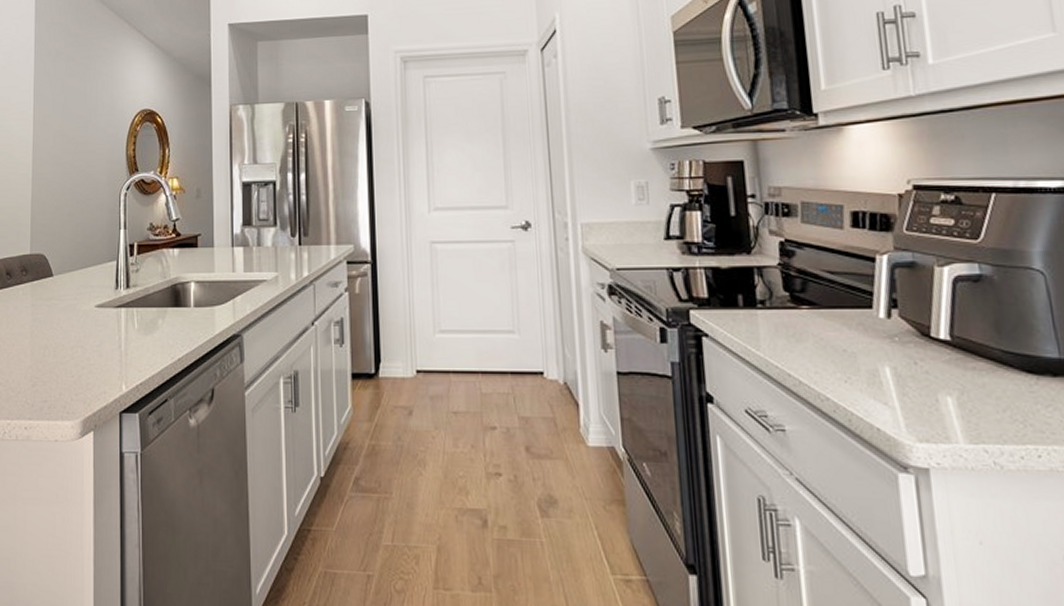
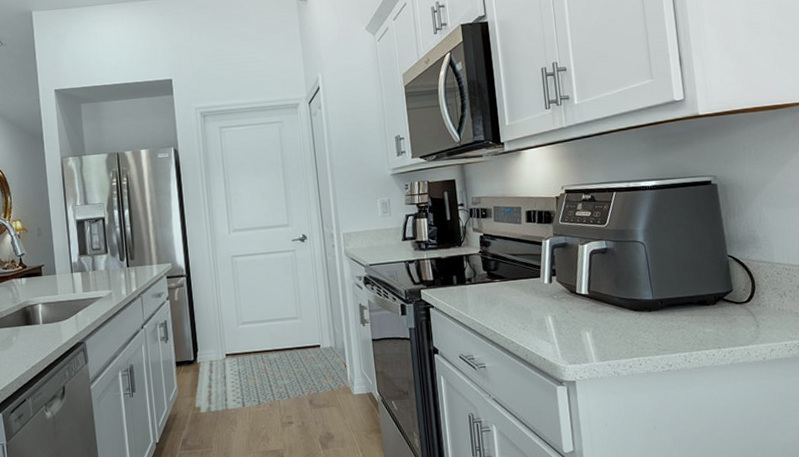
rug: none [373,374,585,446] -> present [195,345,352,413]

